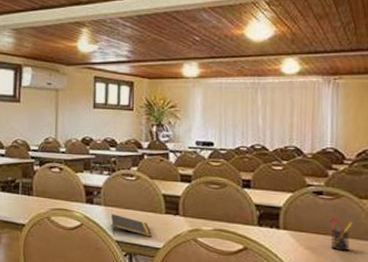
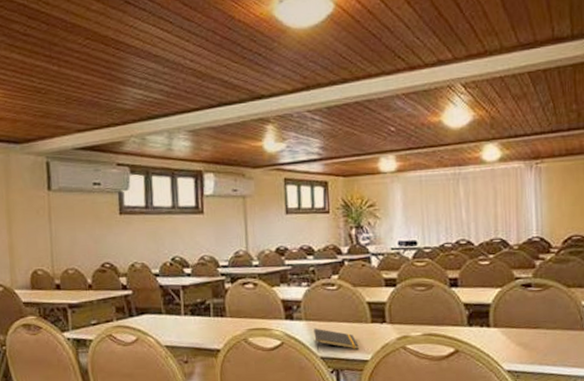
pen holder: present [330,216,353,251] -> none [539,308,563,344]

